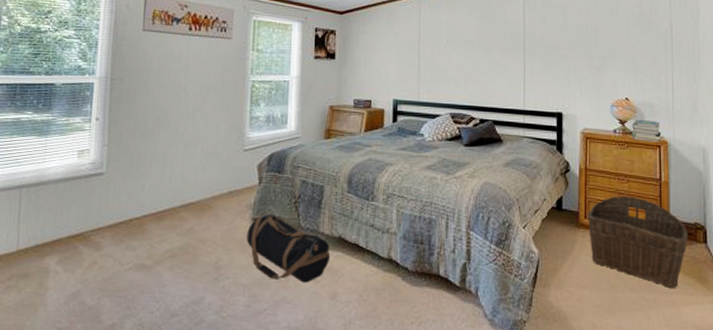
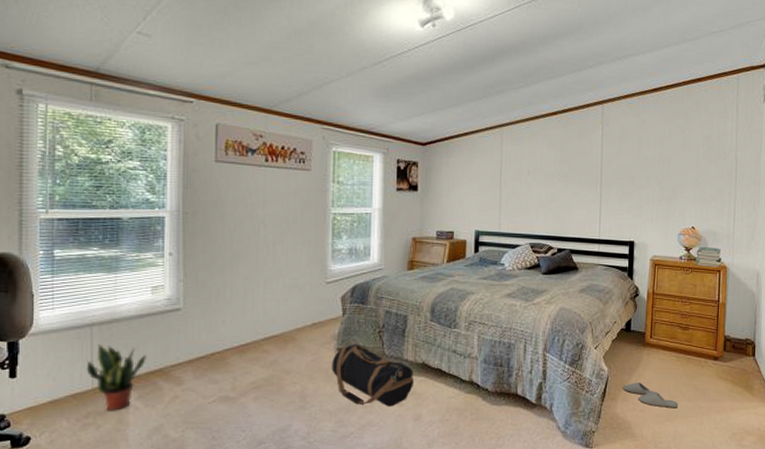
potted plant: none [12,206,70,274] -> present [86,344,148,411]
slippers: none [555,267,620,300] -> present [622,382,678,409]
wicker basket: present [587,195,689,288] -> none [653,316,740,396]

